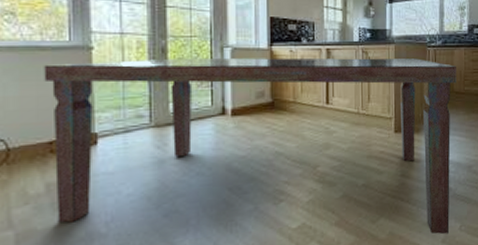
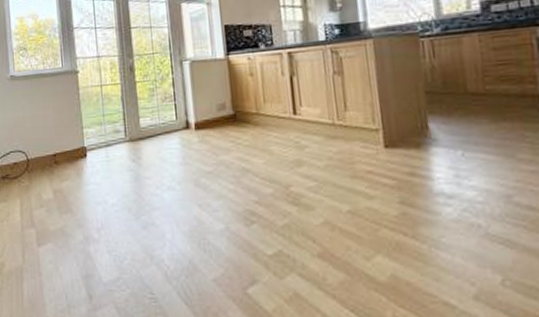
dining table: present [44,57,457,235] -> none [46,53,485,288]

